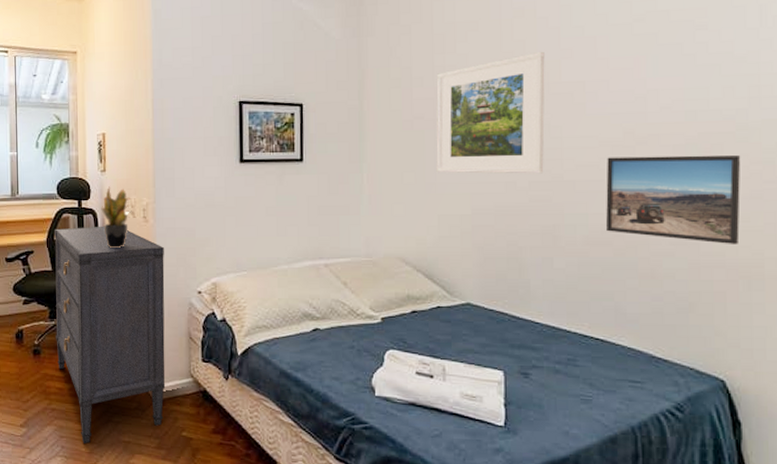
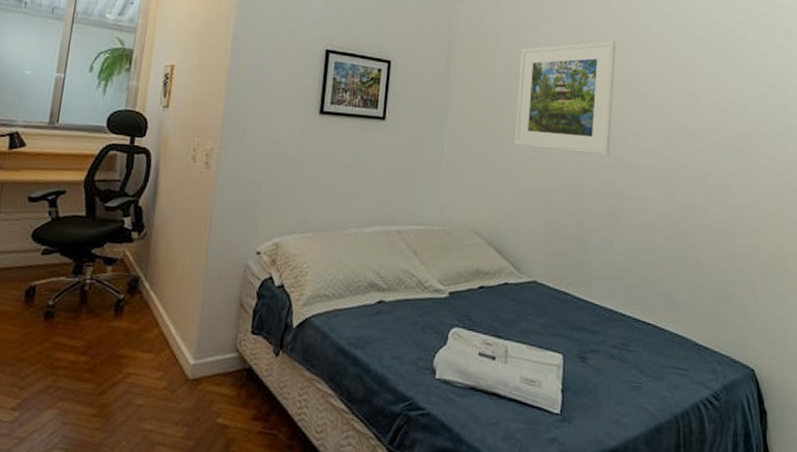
dresser: present [54,226,166,443] -> none [74,167,224,432]
potted plant: present [101,186,134,248] -> none [156,124,195,195]
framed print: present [606,155,741,244] -> none [661,146,771,238]

